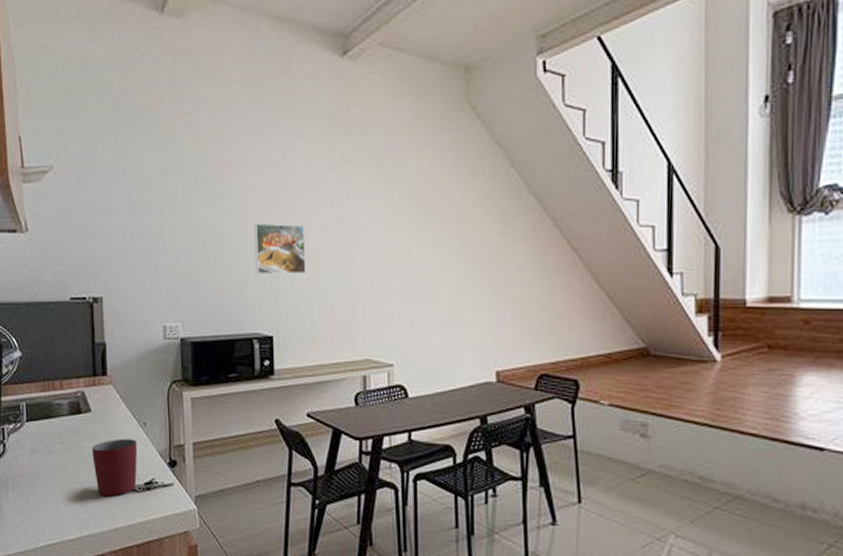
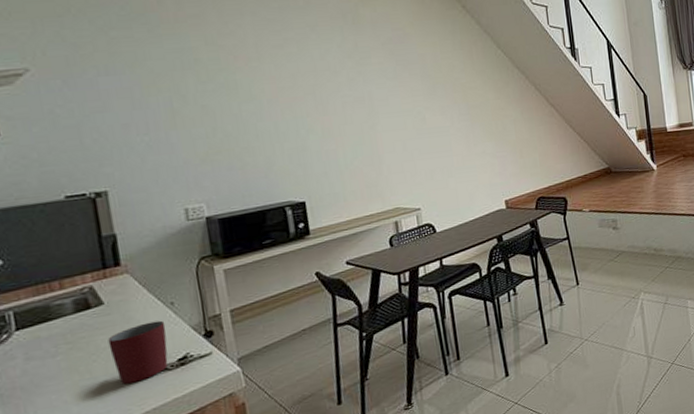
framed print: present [254,223,306,275] -> none [275,104,332,151]

